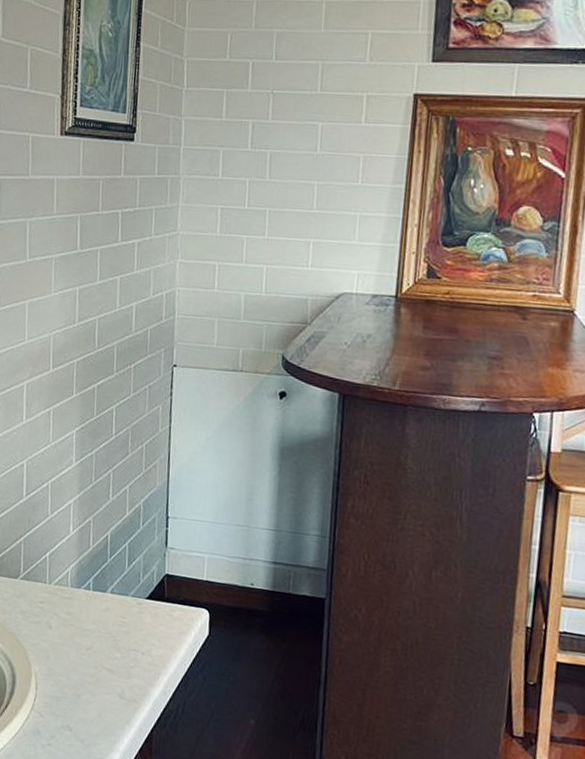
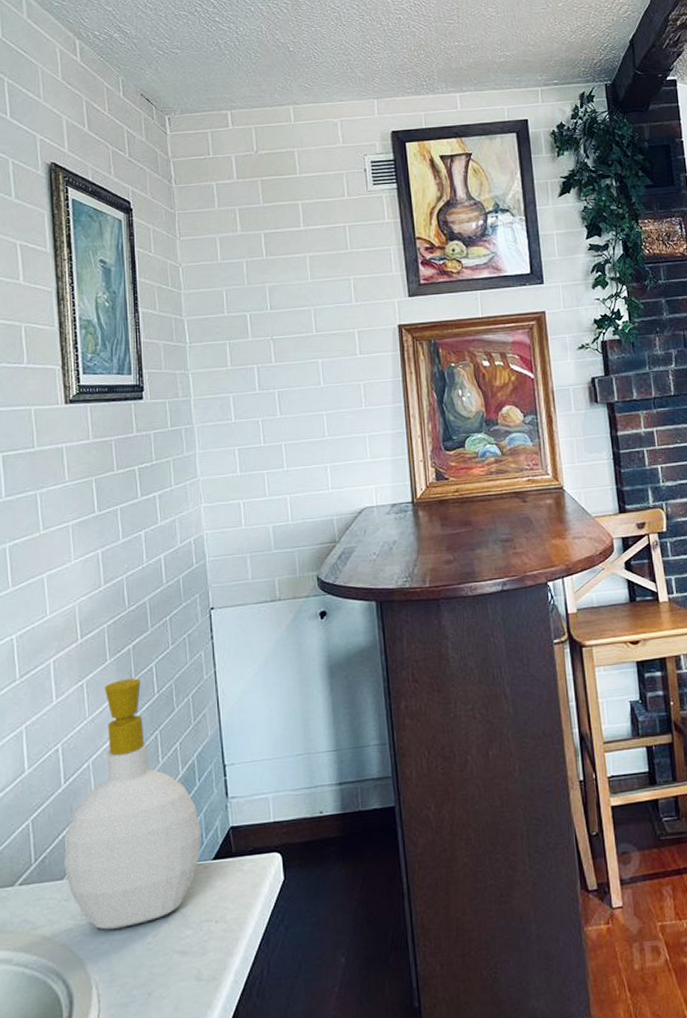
soap bottle: none [19,415,140,636] -> present [64,678,202,930]

